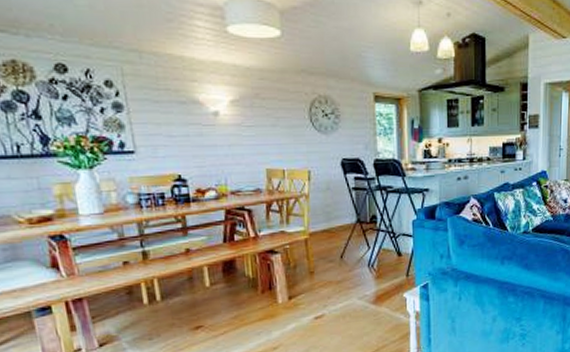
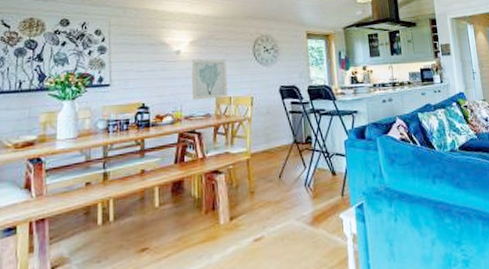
wall art: none [233,122,280,173] -> present [191,58,227,100]

